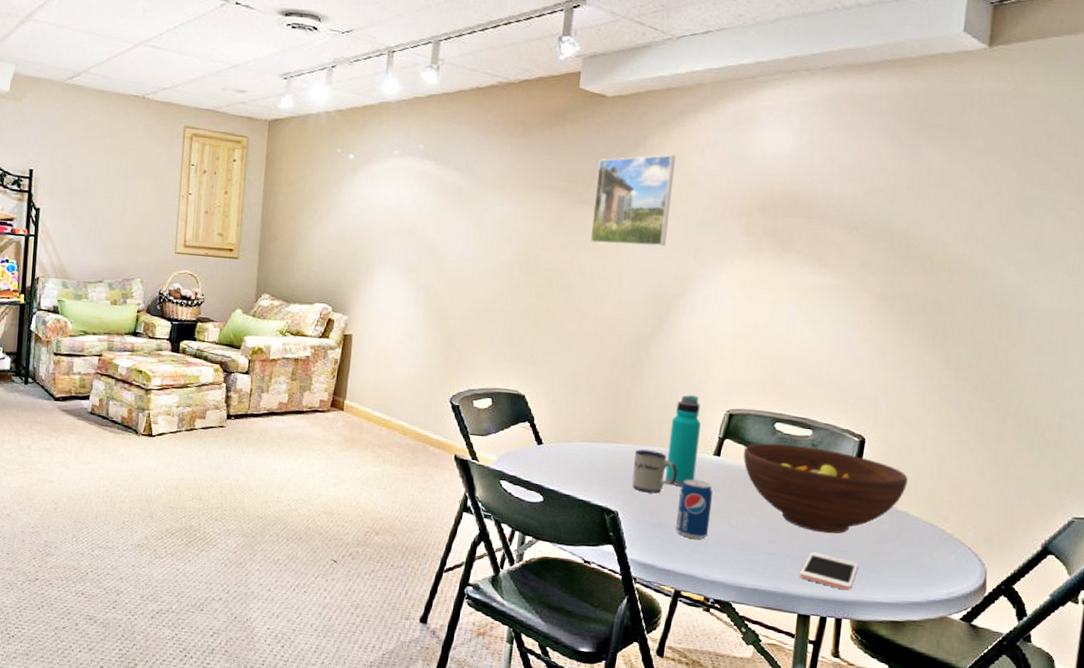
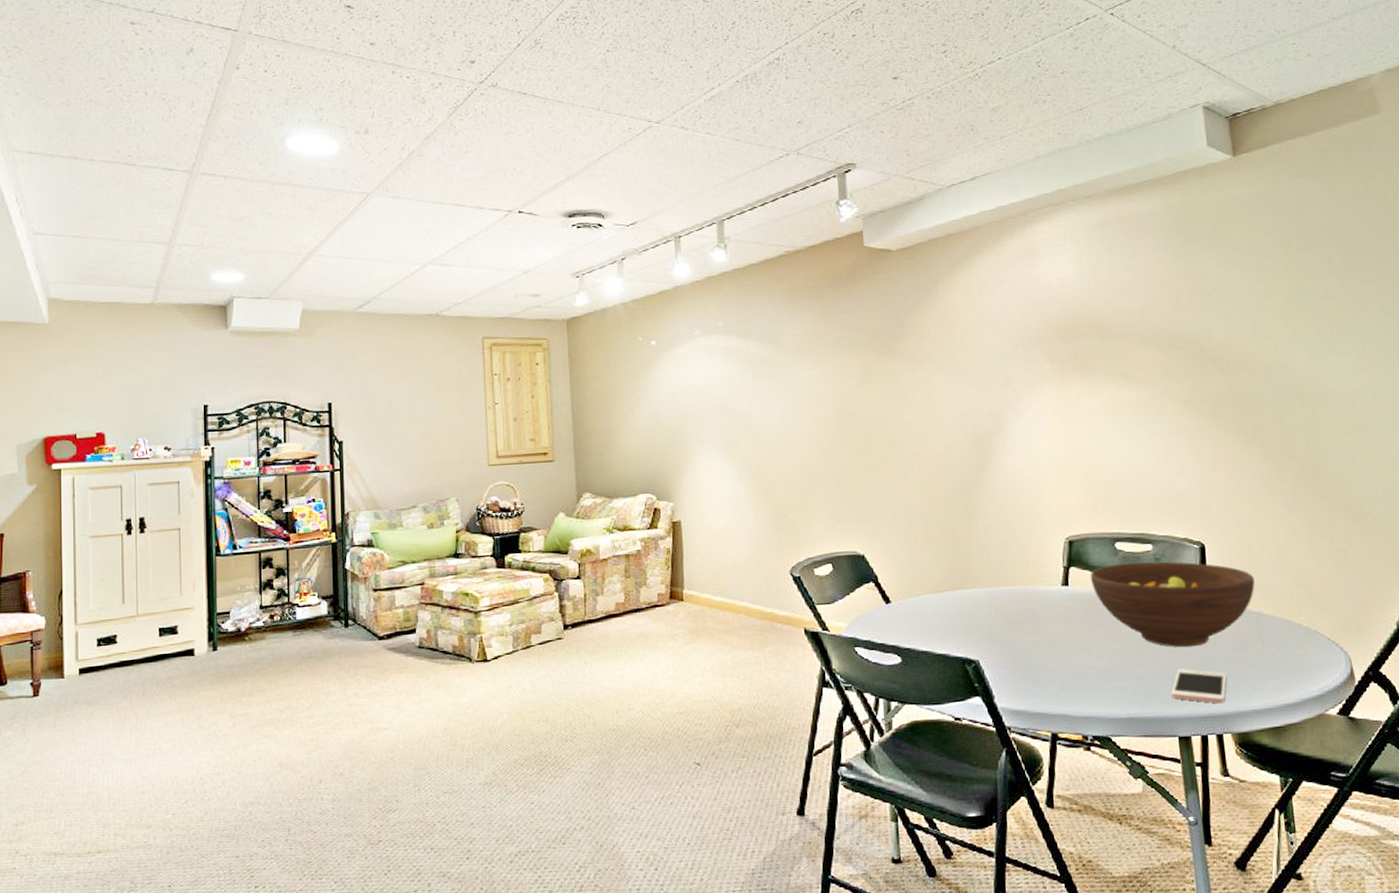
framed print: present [590,155,676,247] -> none [895,297,974,393]
mug: present [632,449,678,494] -> none [983,591,1030,636]
water bottle: present [665,395,701,486] -> none [1013,528,1048,623]
beverage can: present [676,479,713,539] -> none [1036,614,1073,676]

